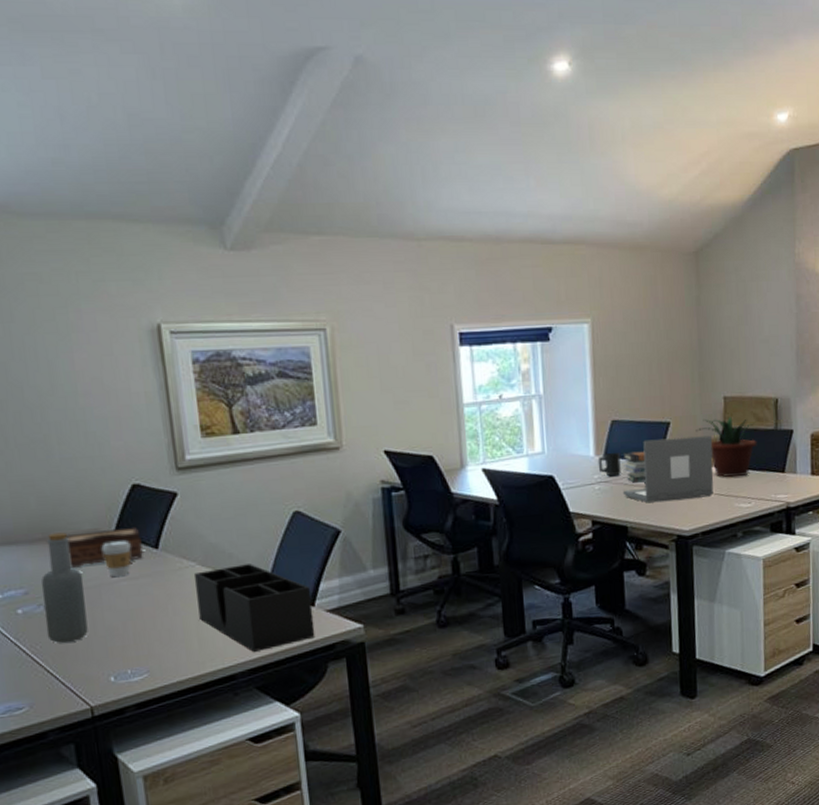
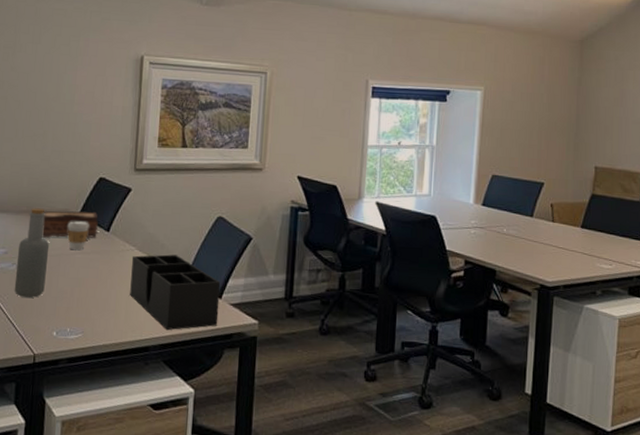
mug: present [598,452,622,477] -> none [476,202,497,224]
laptop: present [622,435,714,503] -> none [495,196,581,254]
book stack: present [623,451,646,483] -> none [498,204,519,233]
potted plant: present [696,416,757,477] -> none [566,183,622,240]

